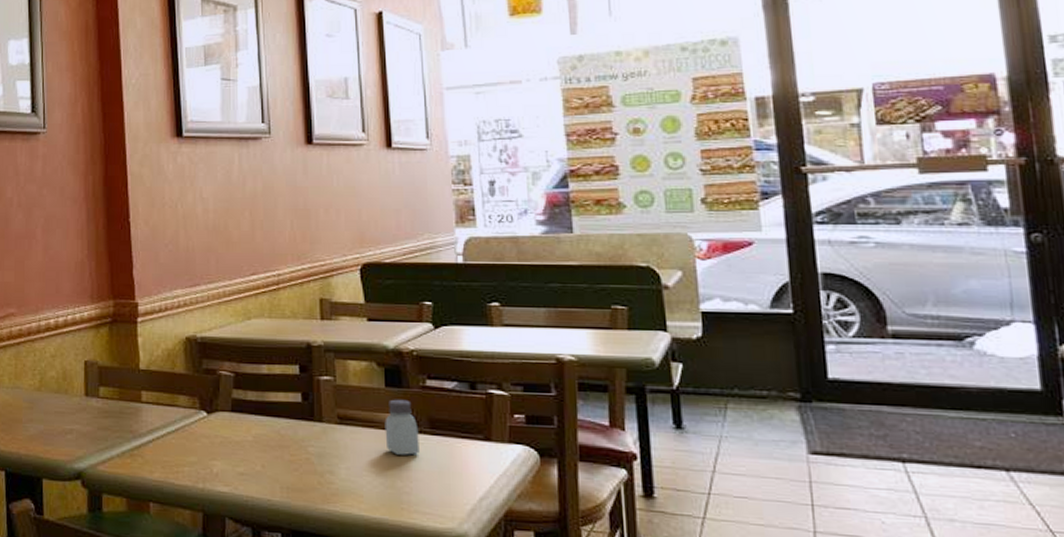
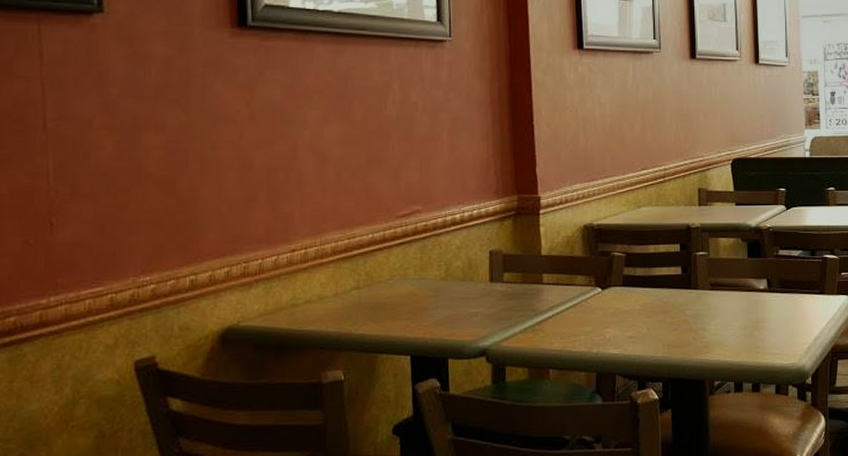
saltshaker: present [384,399,419,455] -> none [746,266,772,311]

